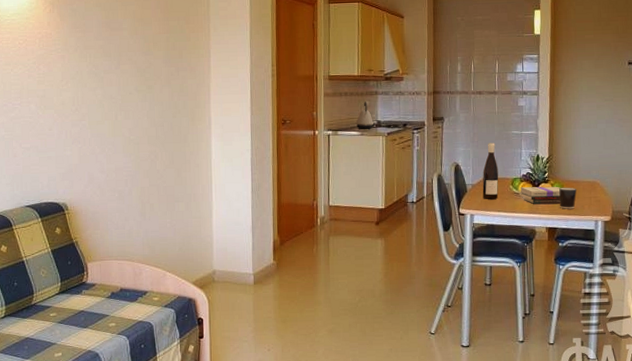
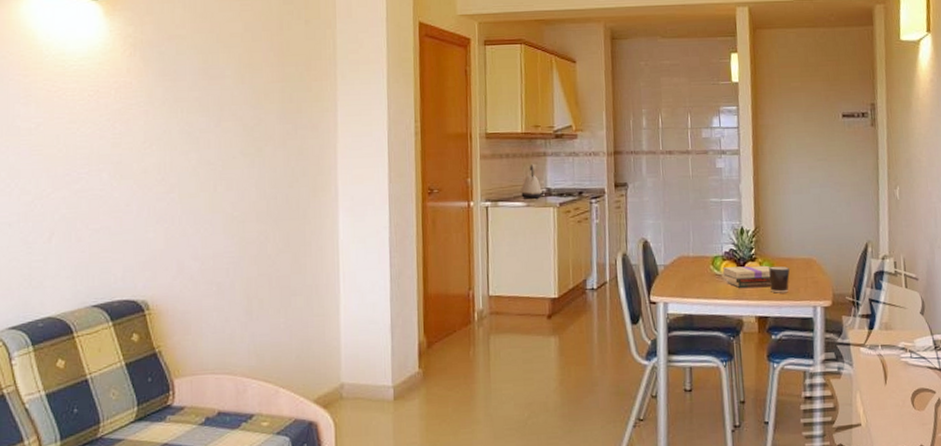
bottle: present [482,143,499,199] -> none [677,213,697,283]

